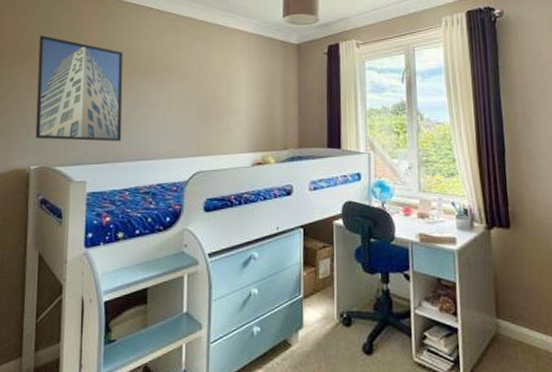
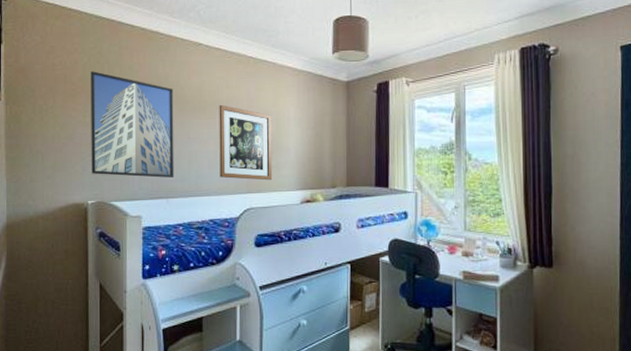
wall art: none [168,67,223,143] -> present [219,104,273,181]

